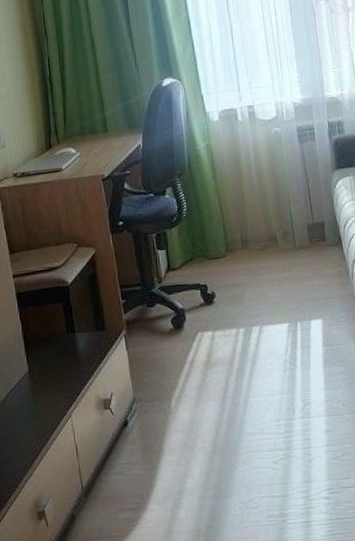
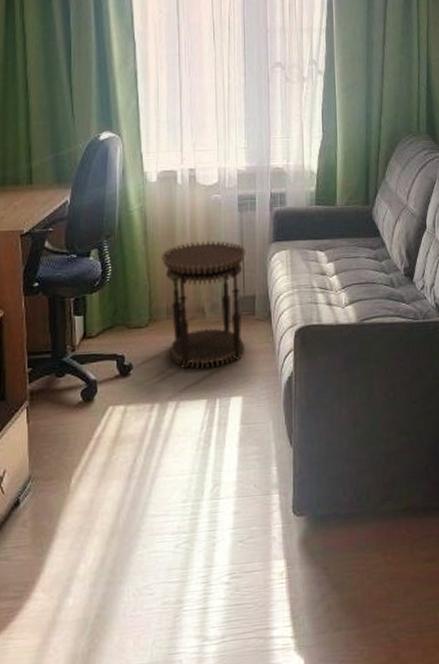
side table: none [230,171,319,296] -> present [161,240,247,369]

